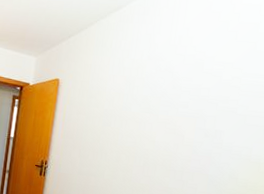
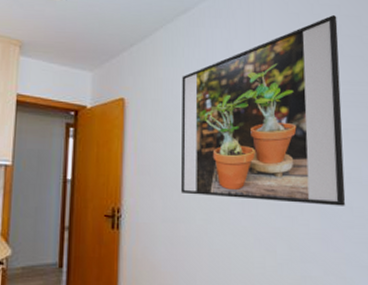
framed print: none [95,14,257,177] -> present [180,15,346,206]

